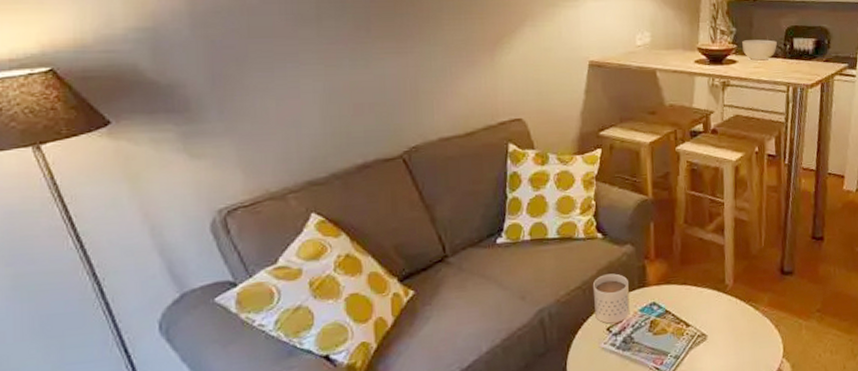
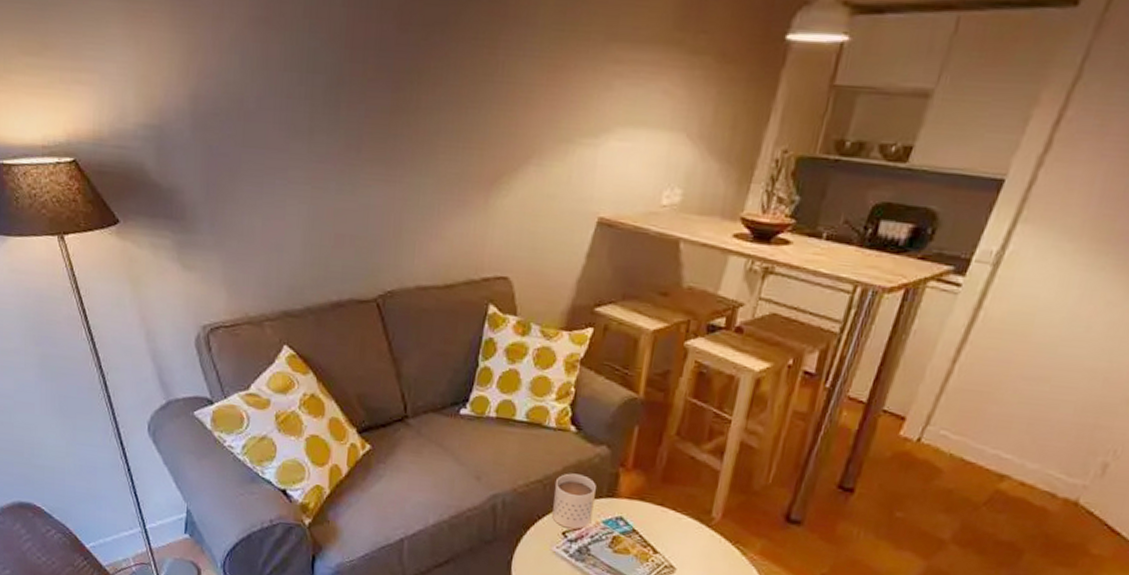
bowl: present [742,39,778,61] -> none [802,214,856,246]

